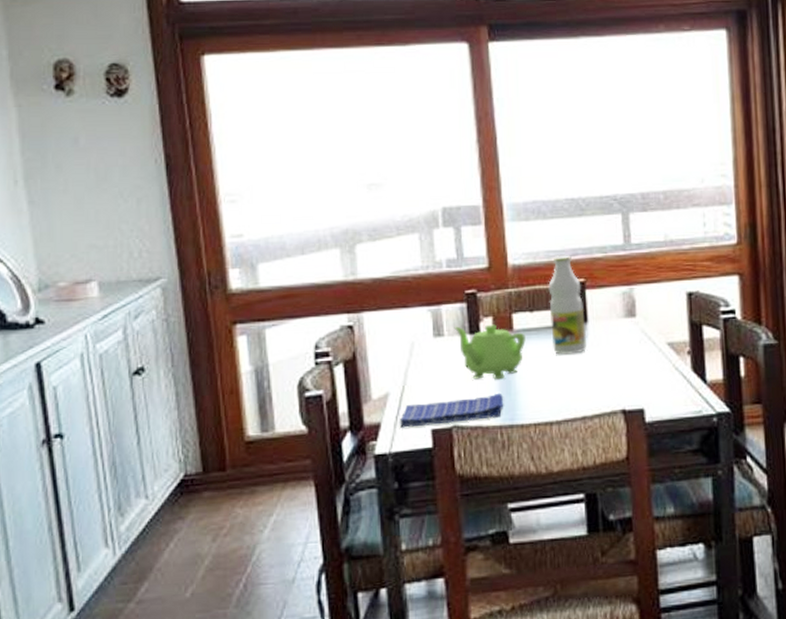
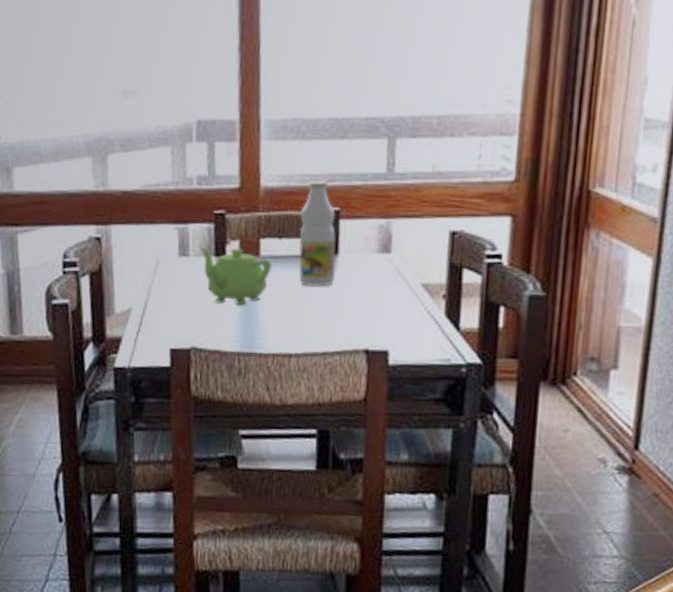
dish towel: present [399,393,504,428] -> none [139,319,244,345]

